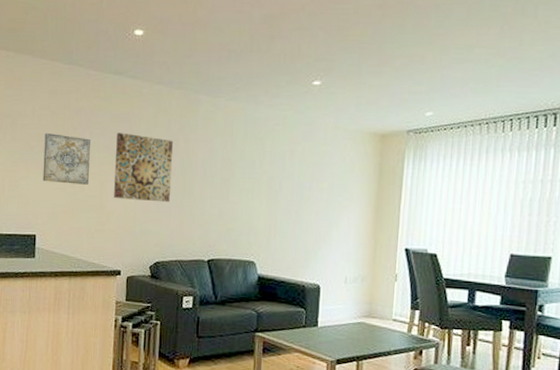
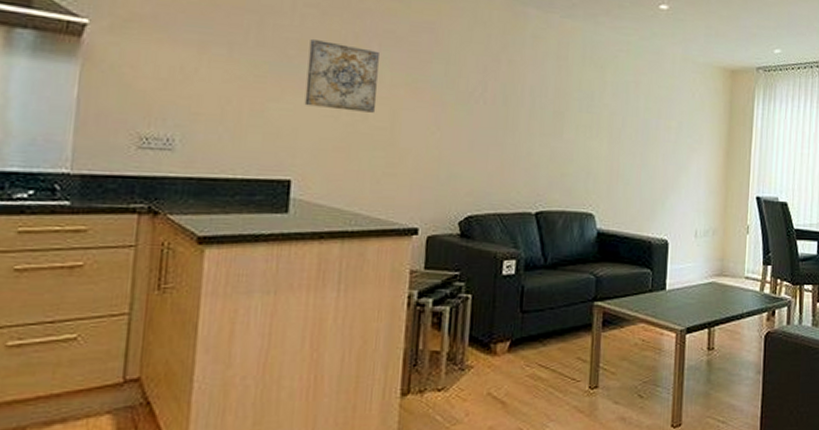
wall art: present [114,132,174,203] -> none [411,46,494,140]

